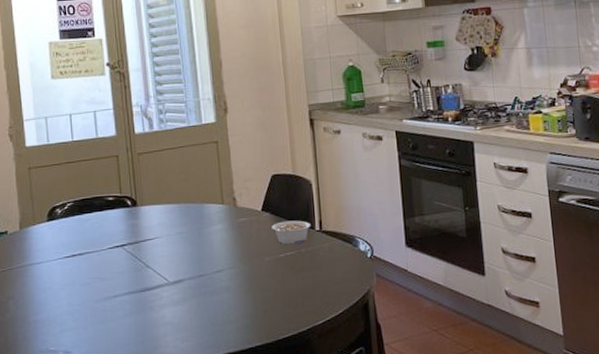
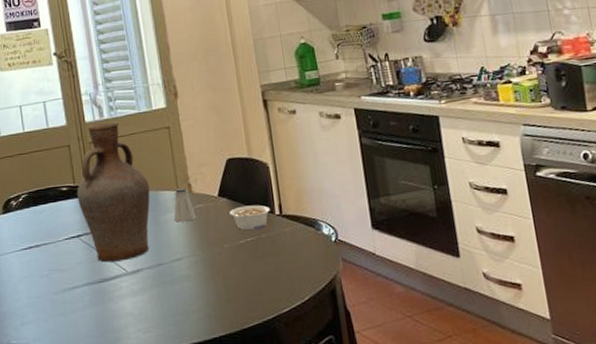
vase: none [123,134,195,272] -> present [77,121,150,263]
saltshaker: none [217,201,239,235] -> present [173,187,196,222]

